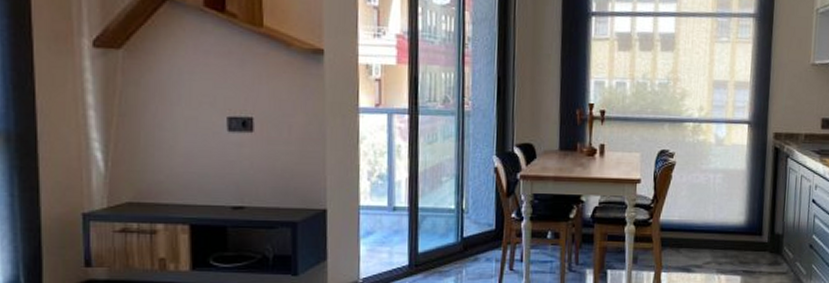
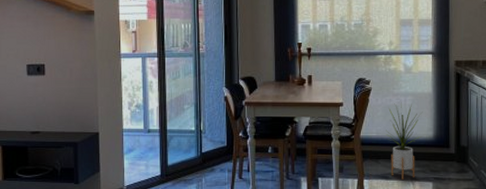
house plant: none [690,180,733,273] -> present [386,102,422,180]

